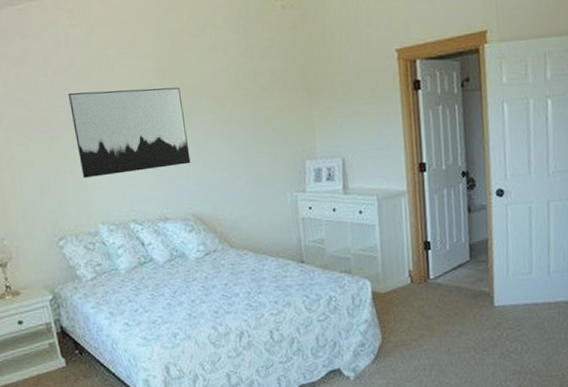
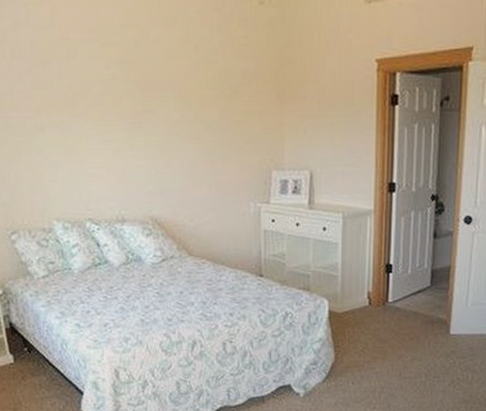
wall art: present [68,87,191,179] -> none [26,78,152,172]

